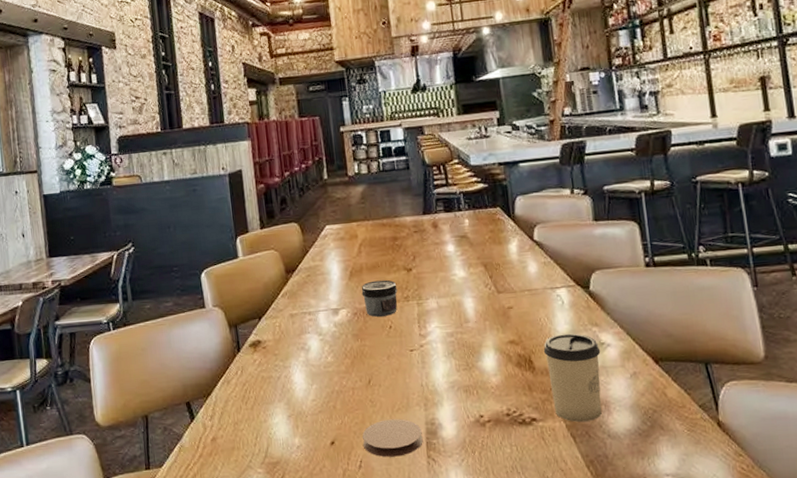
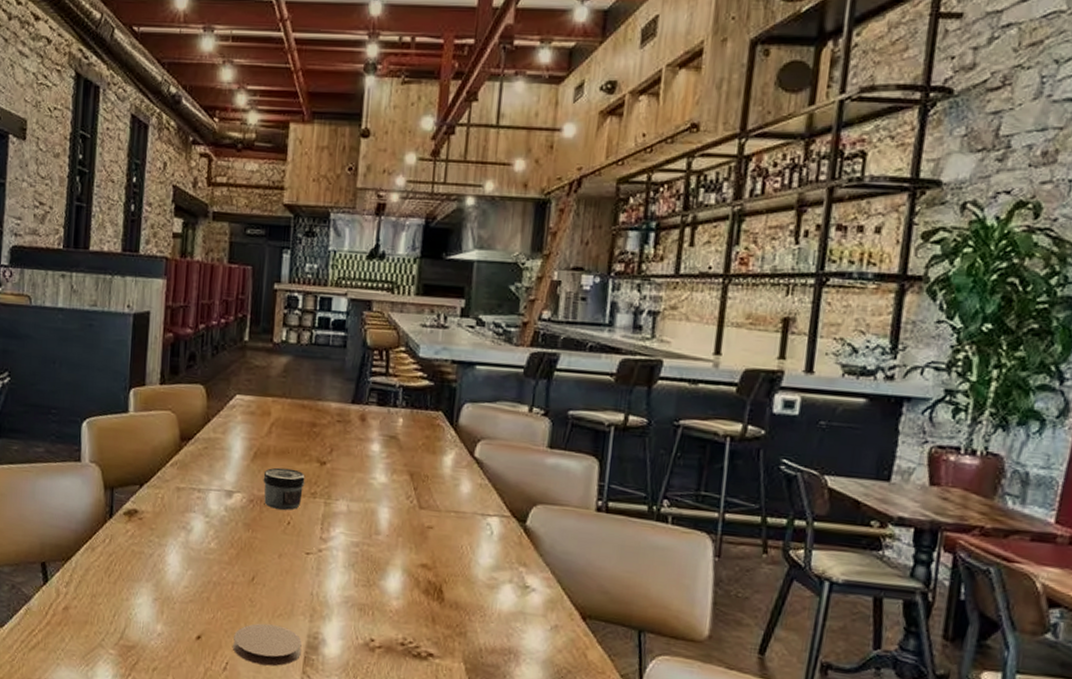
cup: present [543,333,602,422] -> none [456,567,523,669]

